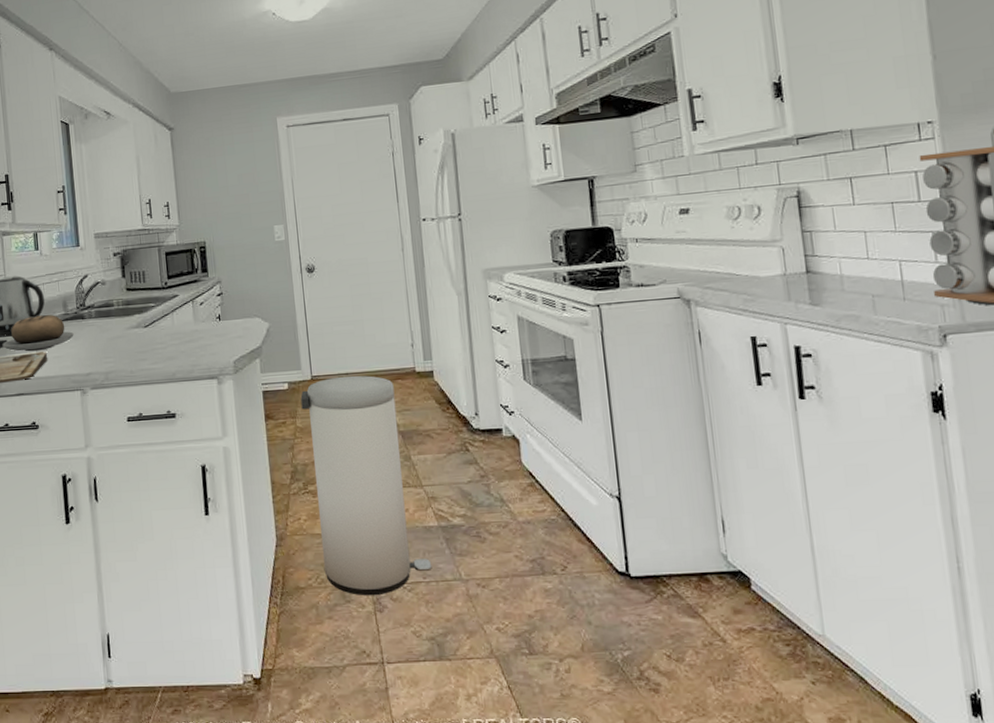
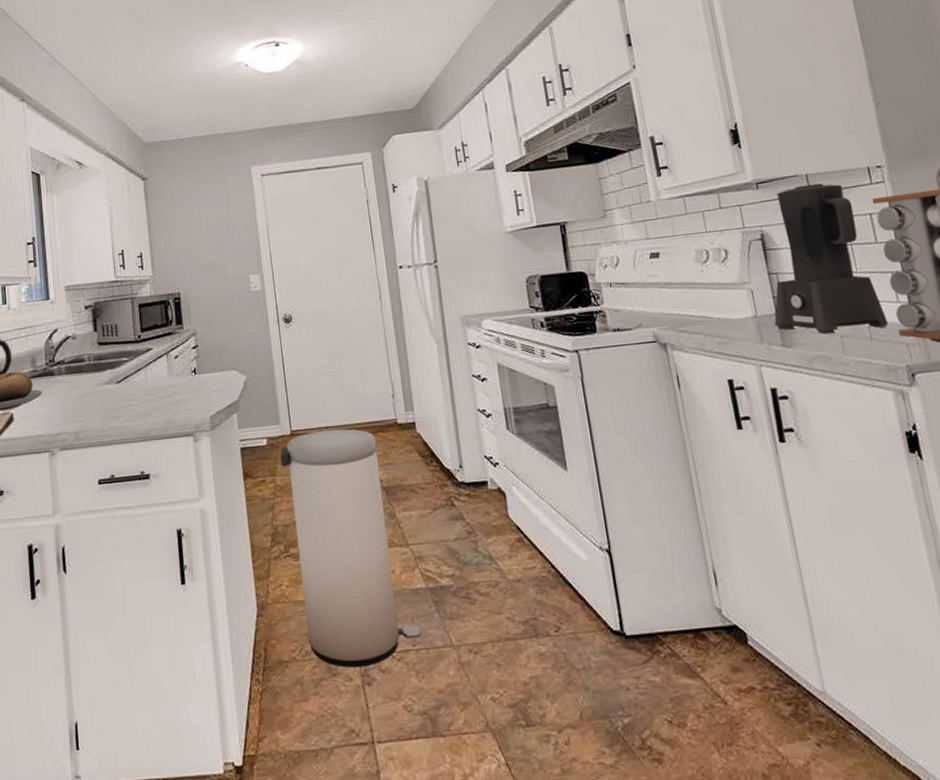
blender: none [804,139,924,293] -> present [774,183,888,334]

